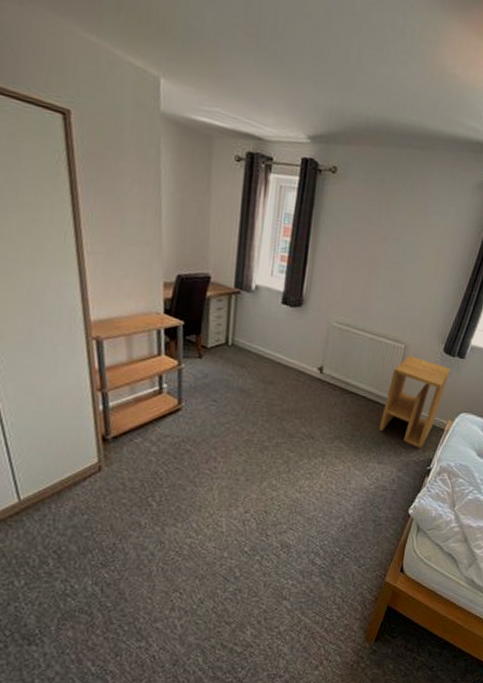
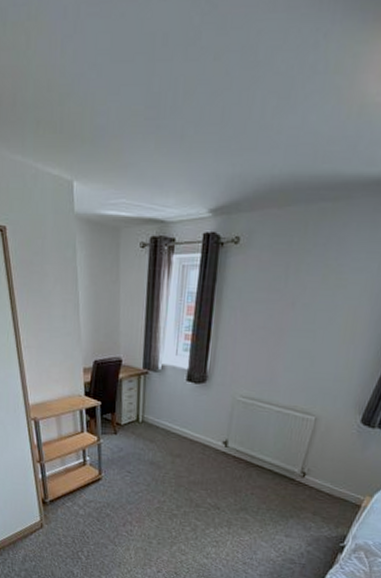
side table: present [378,355,451,449] -> none [286,428,369,525]

